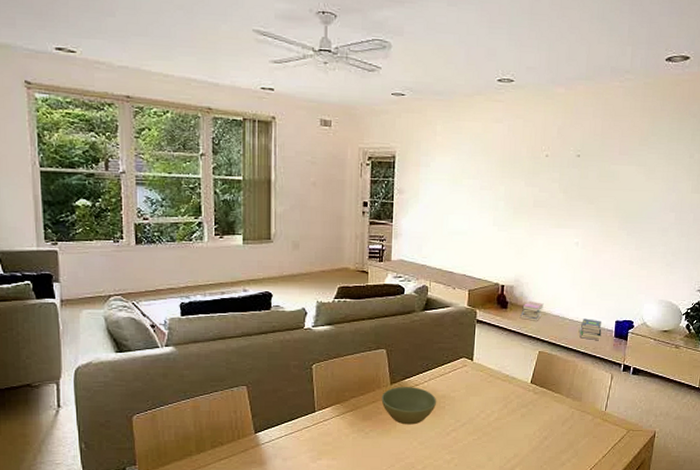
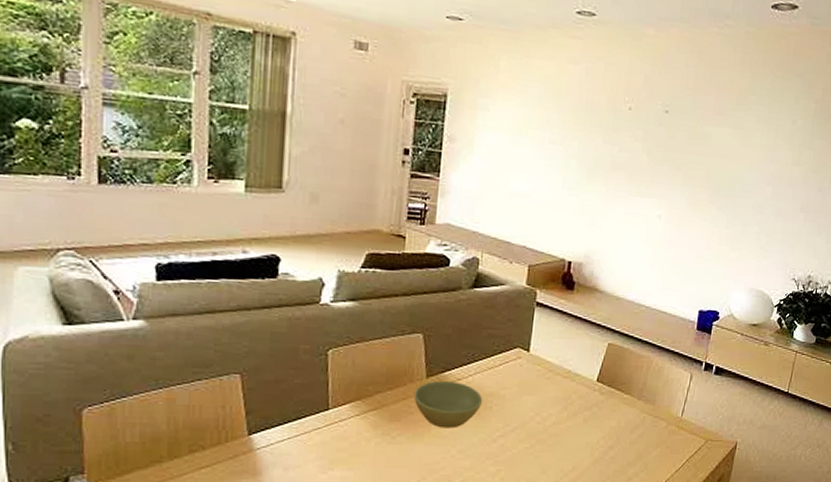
books: present [519,300,544,321] -> none [587,282,617,307]
books: present [579,318,602,340] -> none [656,306,683,332]

